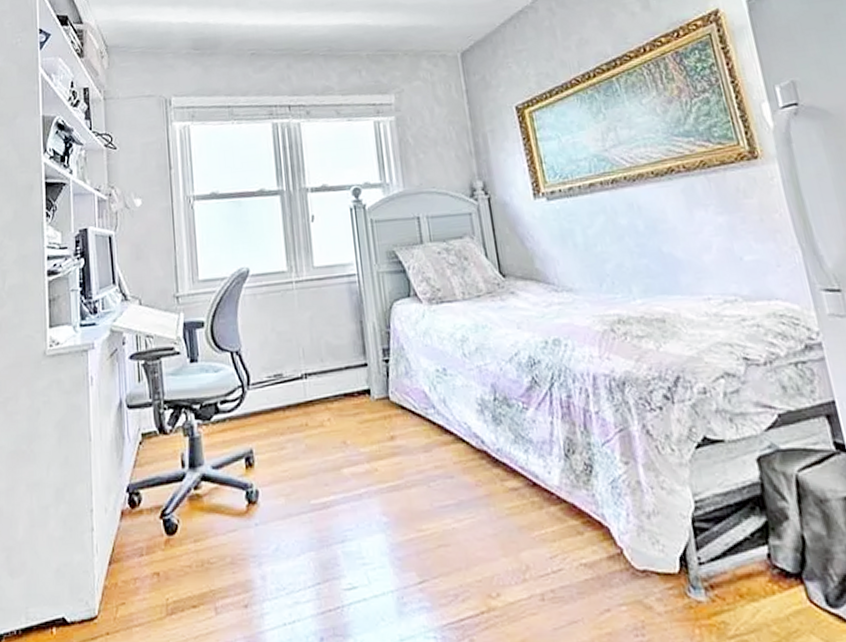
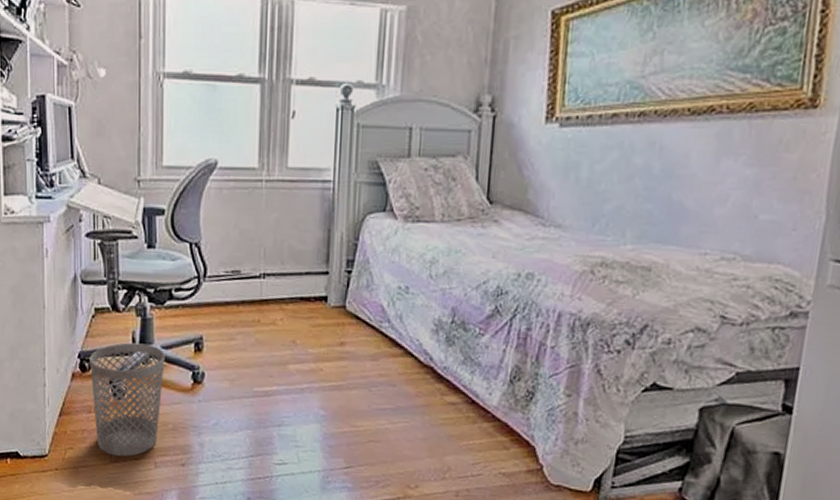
wastebasket: none [139,466,217,606] -> present [90,342,165,457]

